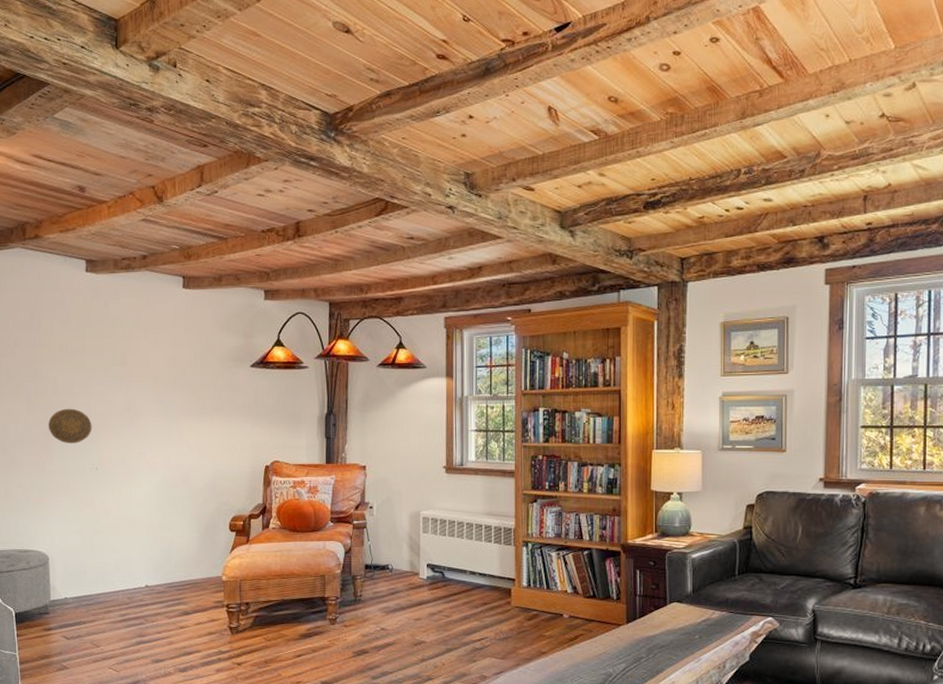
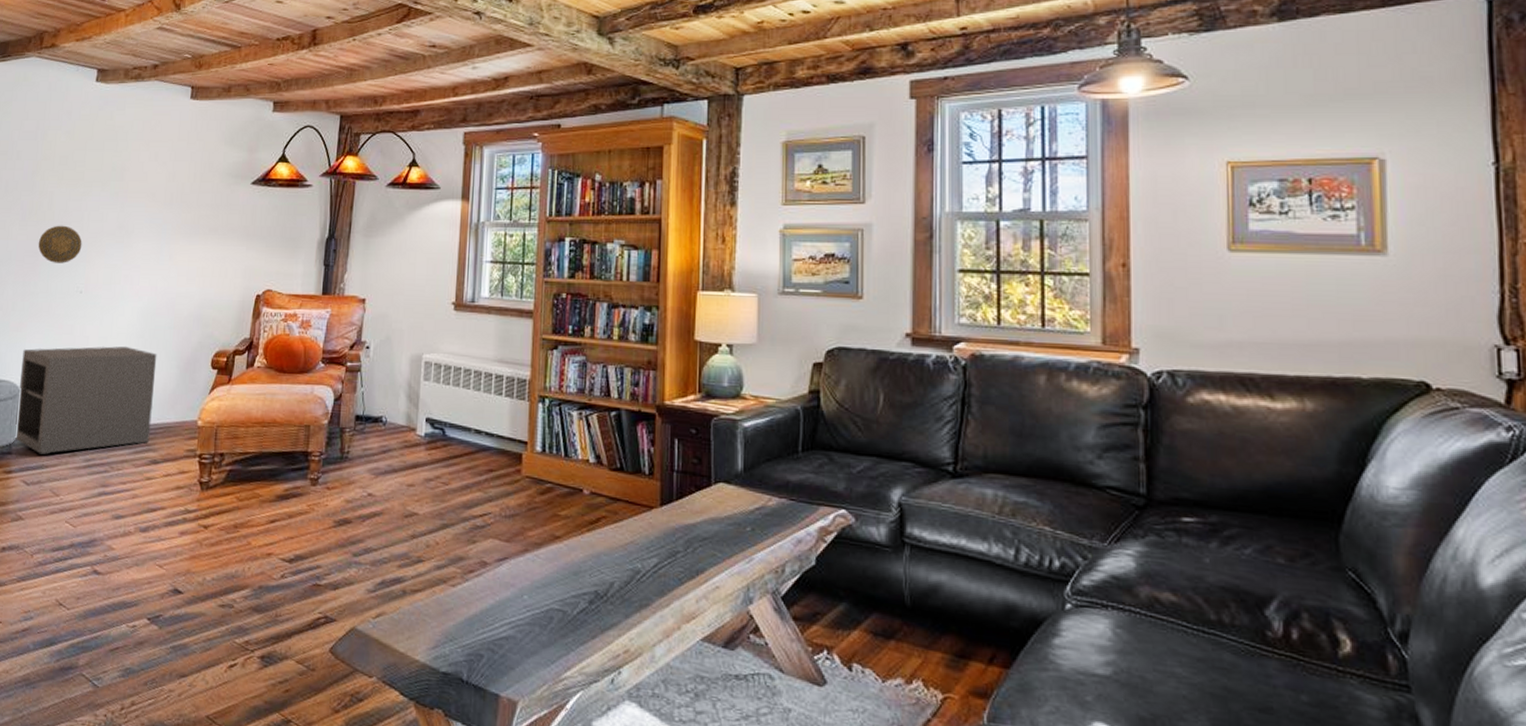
storage cabinet: none [47,515,179,613] -> present [15,346,157,455]

